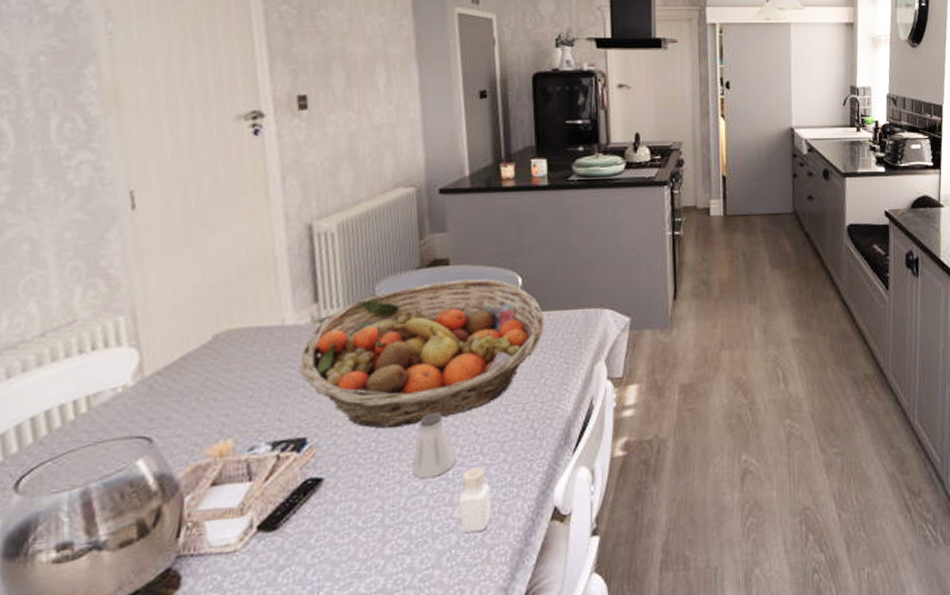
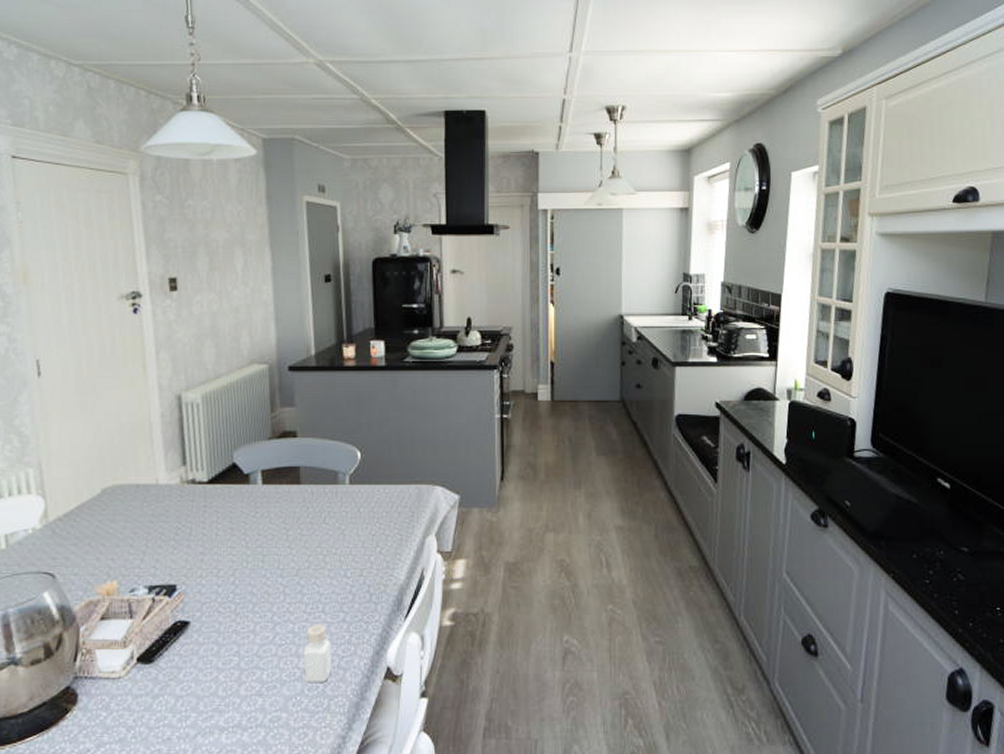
fruit basket: present [299,278,544,429] -> none [170,451,381,583]
saltshaker: present [412,412,455,479] -> none [263,571,300,631]

